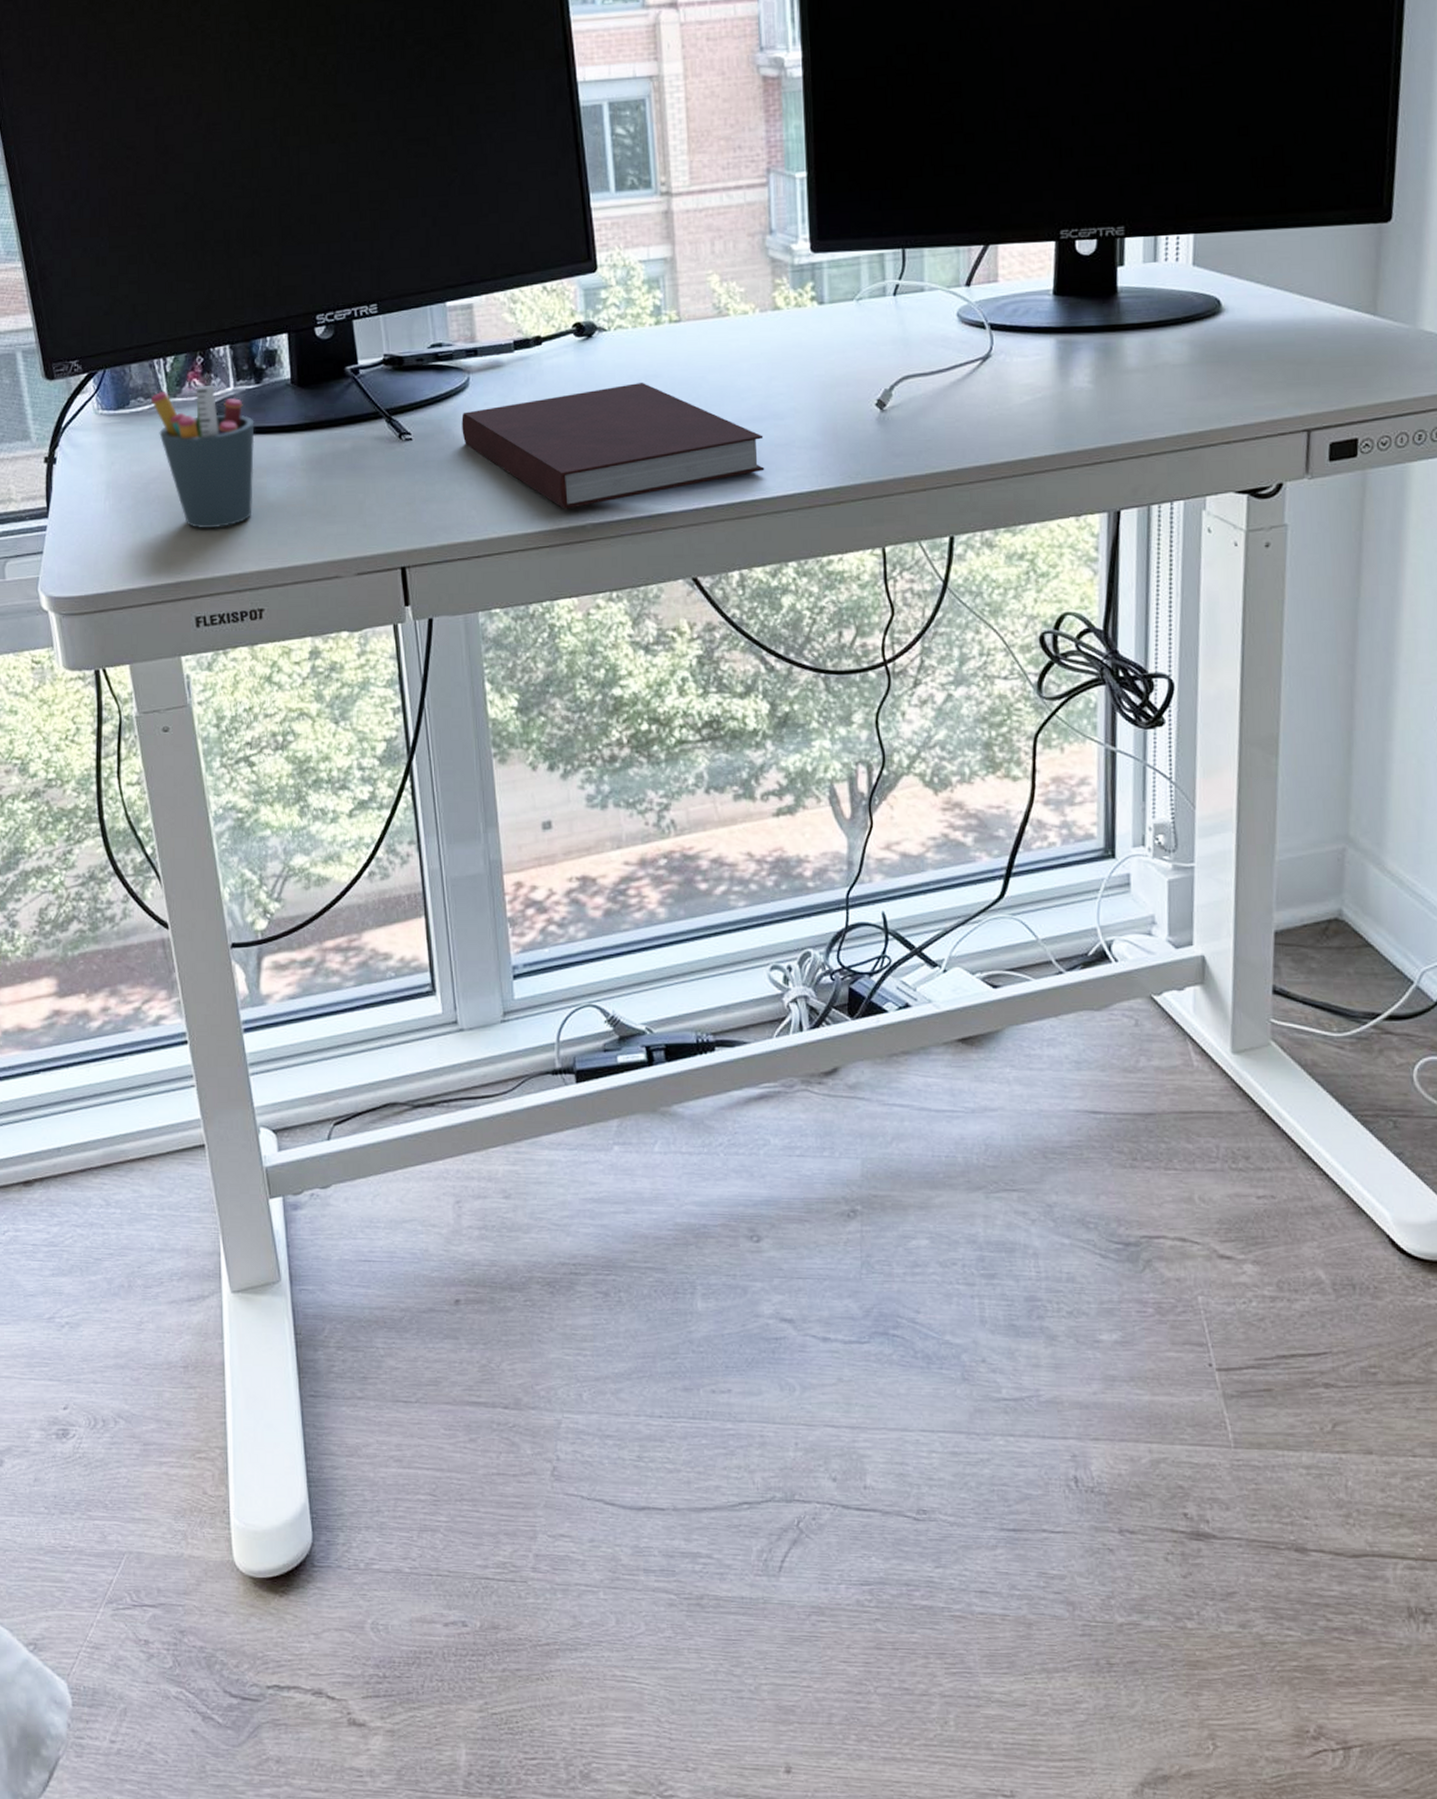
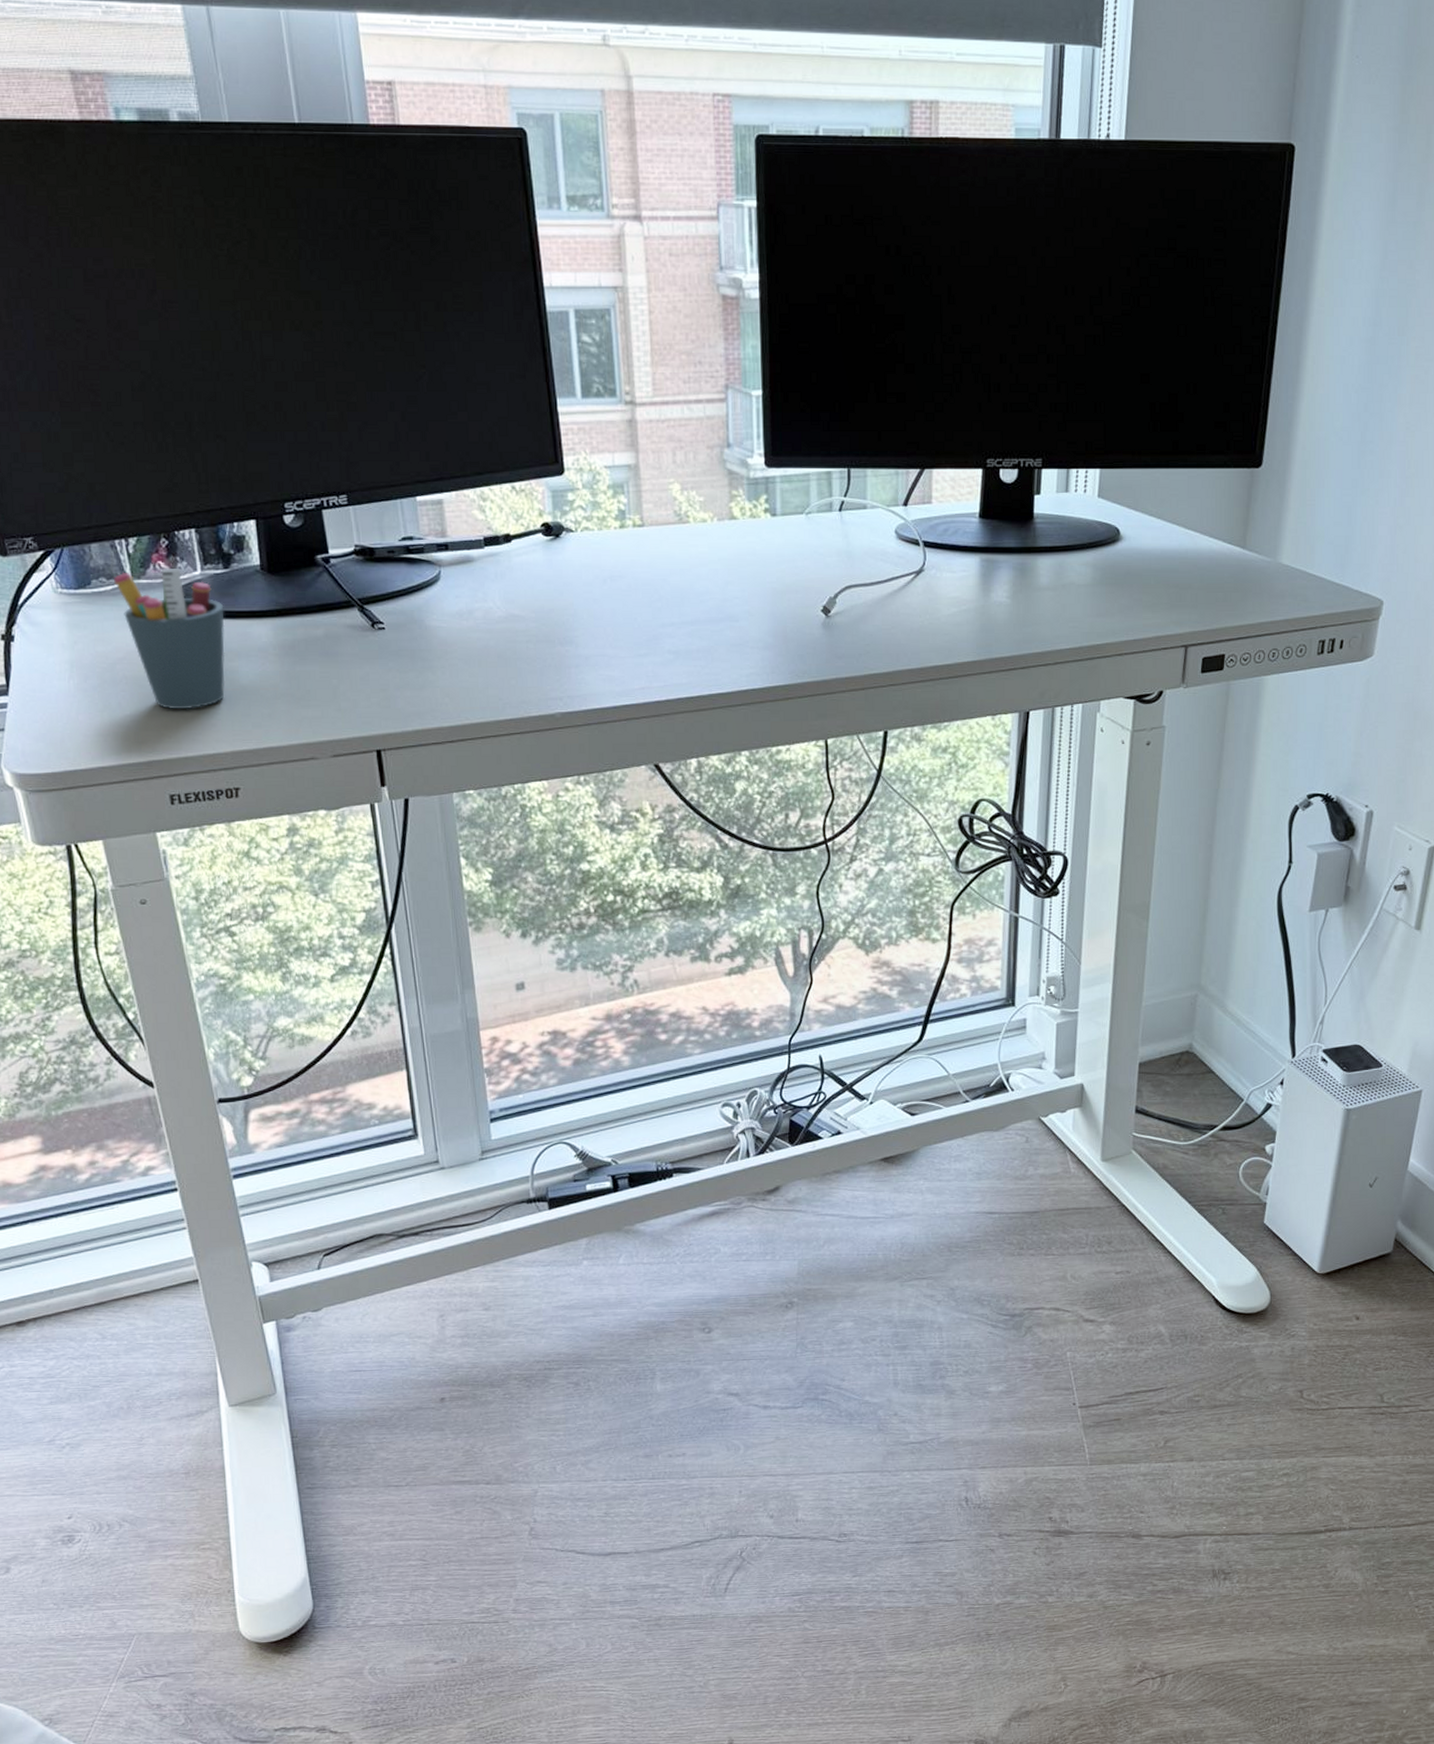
notebook: present [461,383,765,509] -> none [433,583,721,699]

